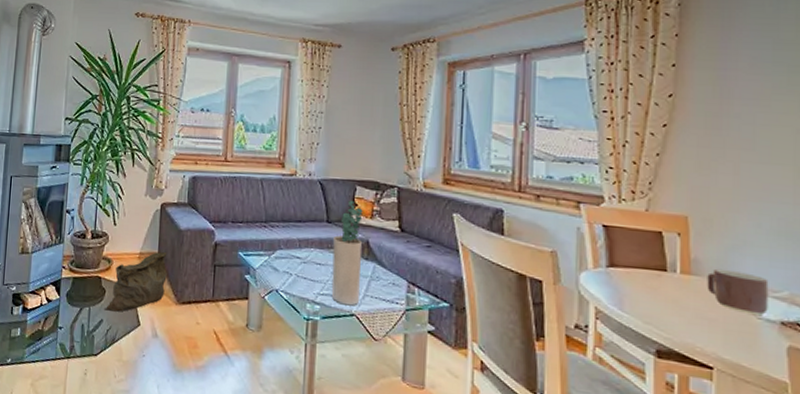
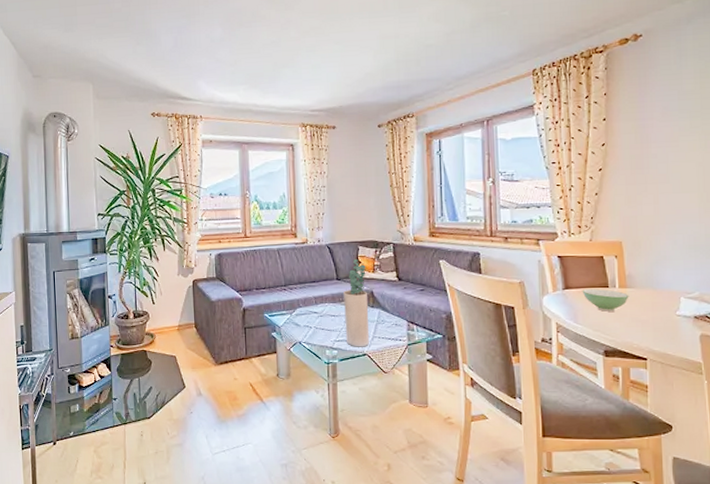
bag: present [104,251,167,312] -> none [152,321,204,378]
bowl: none [631,270,694,302] -> present [582,289,629,312]
mug: present [707,268,769,316] -> none [638,280,685,314]

